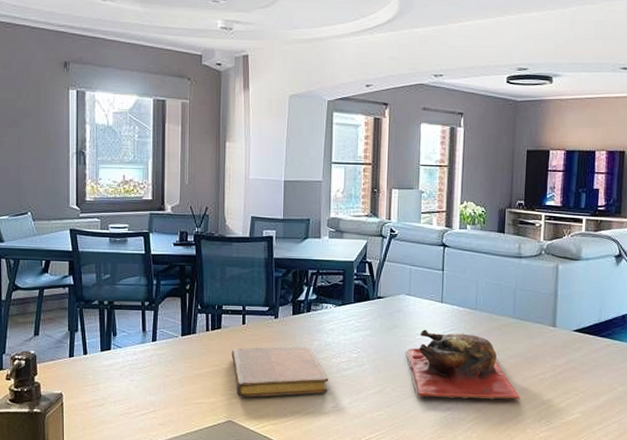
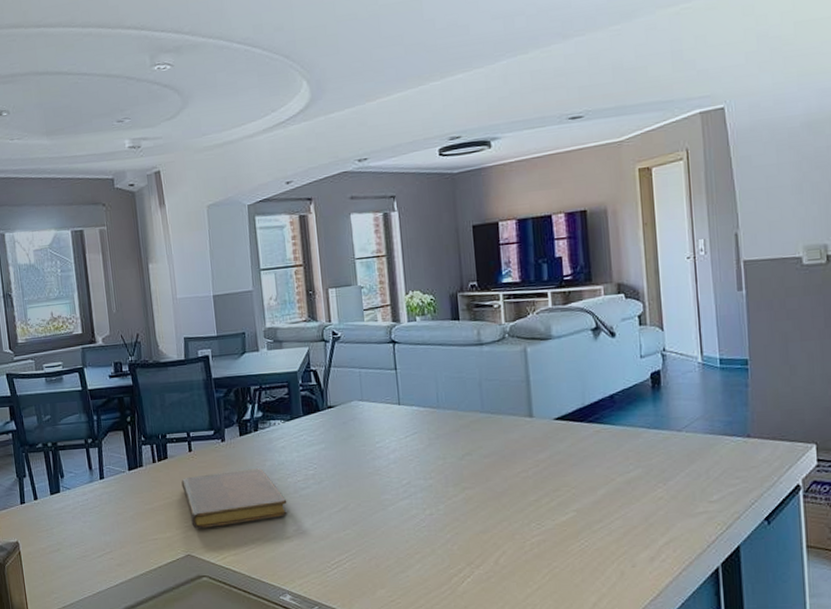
cutting board: present [405,329,520,401] -> none [366,435,503,512]

